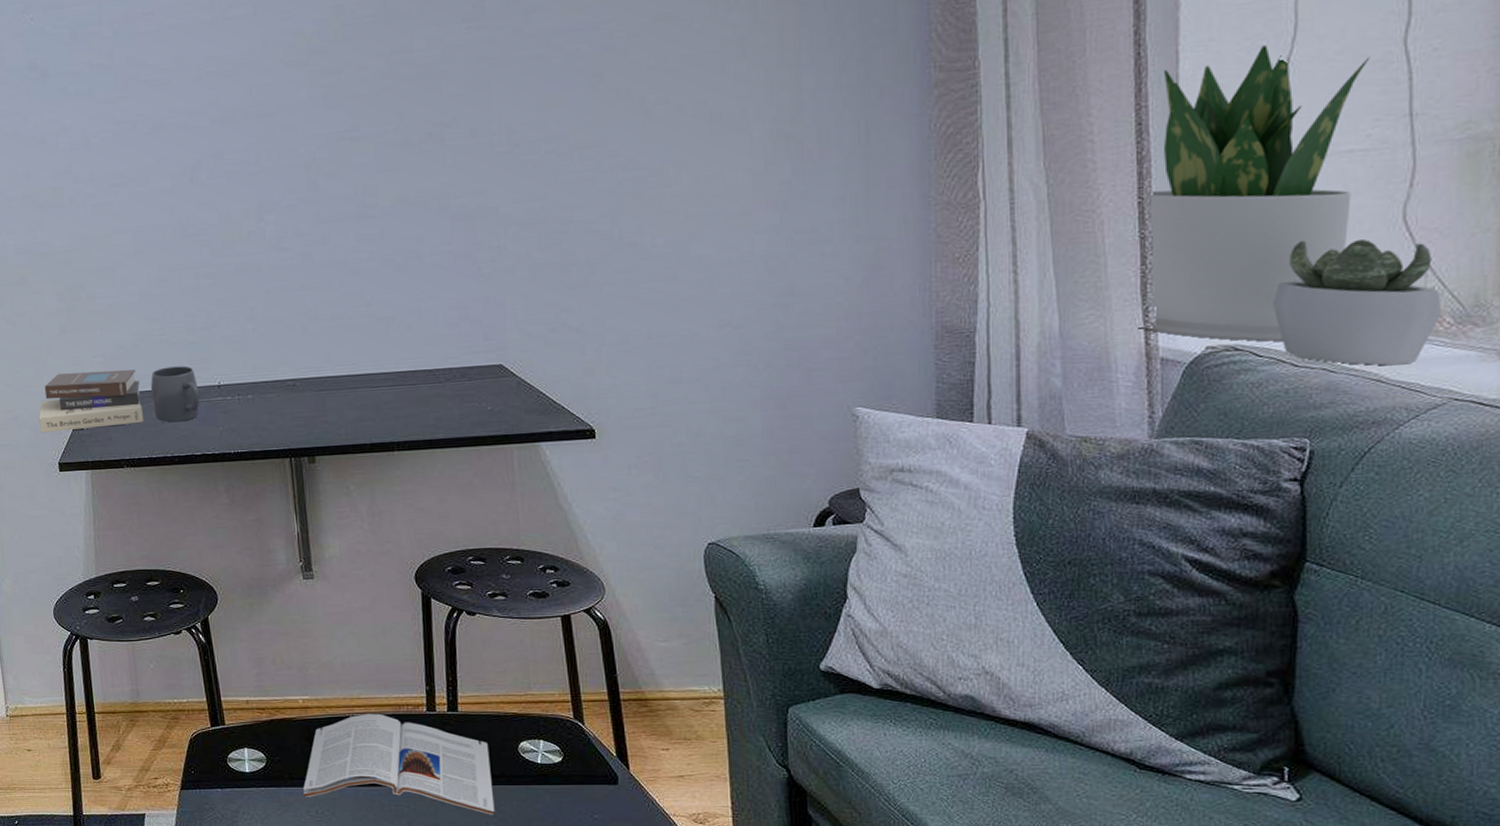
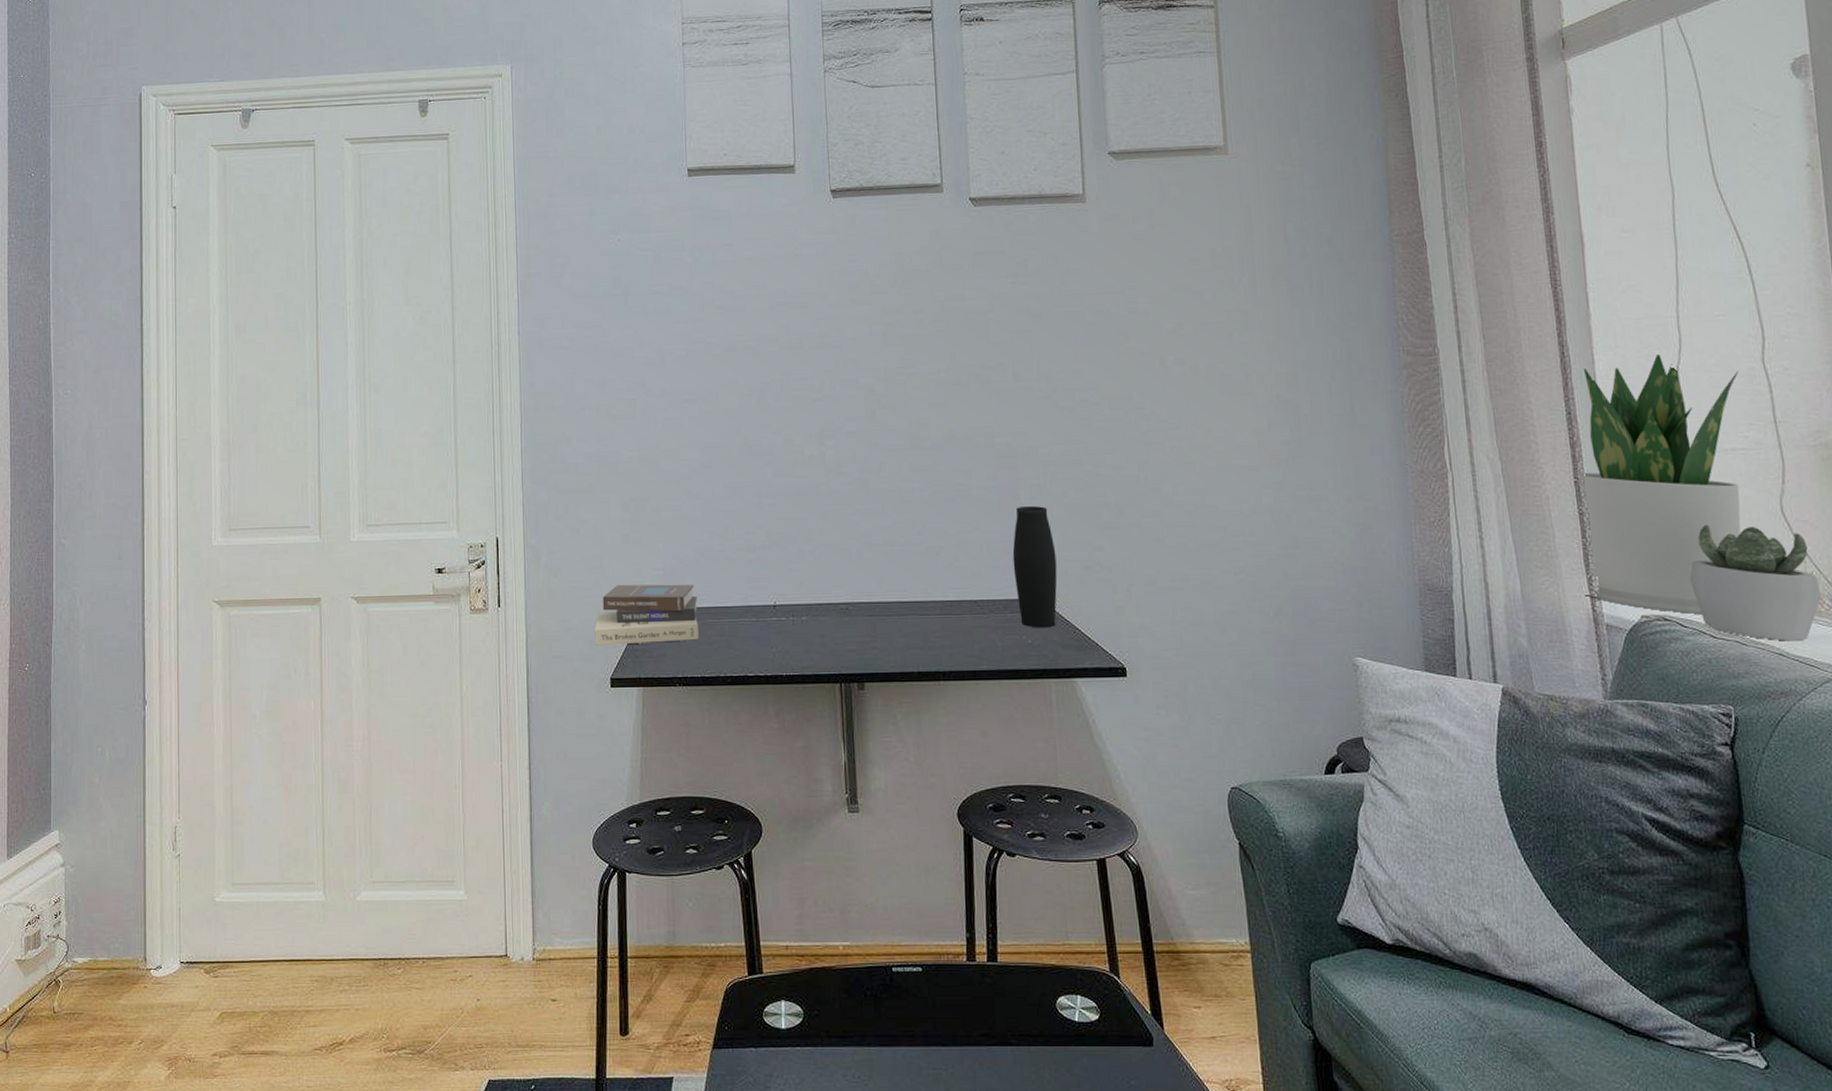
mug: present [150,365,200,423] -> none [707,583,755,641]
magazine: present [303,714,495,815] -> none [840,963,1033,1081]
vase: none [470,269,520,394] -> present [1012,505,1058,628]

